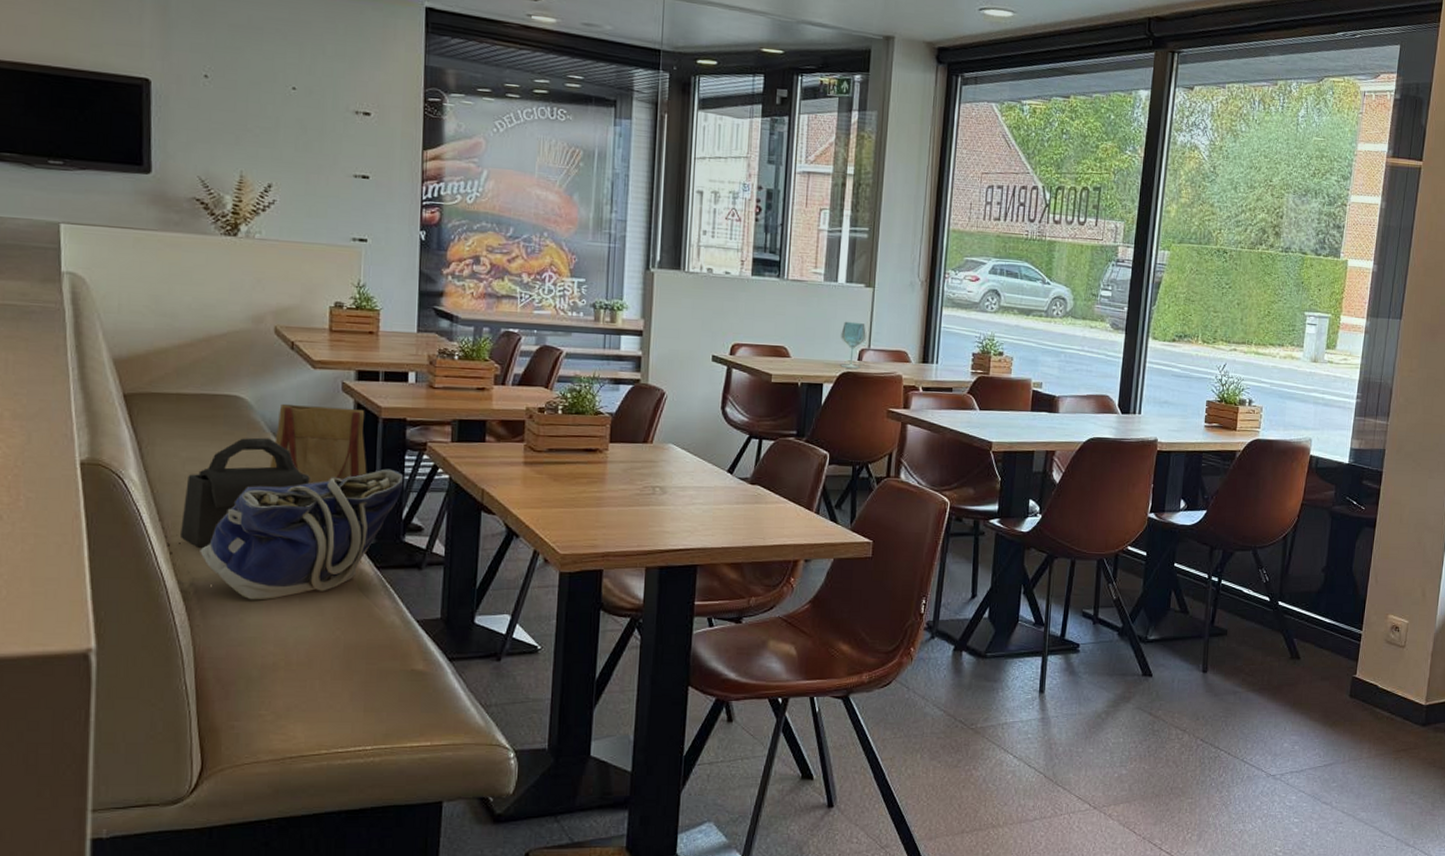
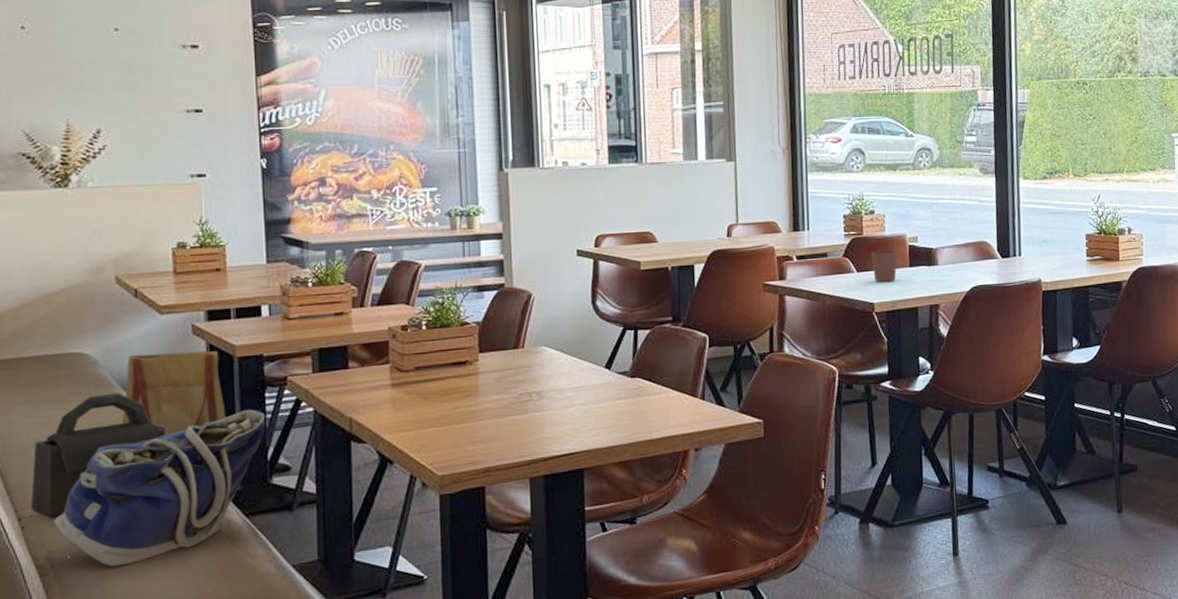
wine glass: present [840,321,866,370] -> none [707,198,733,247]
dixie cup: none [994,392,1021,423] -> present [871,250,898,282]

